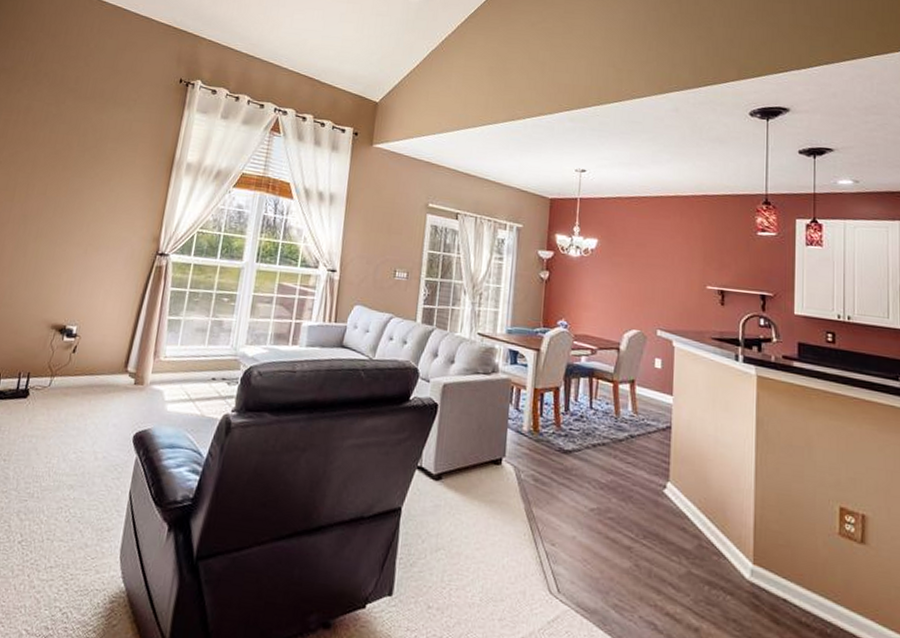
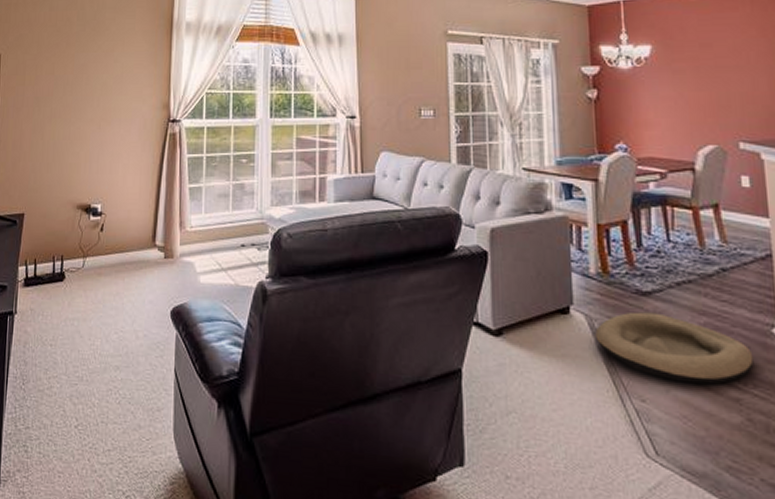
dog bed: none [520,467,646,534] -> present [595,312,754,385]

